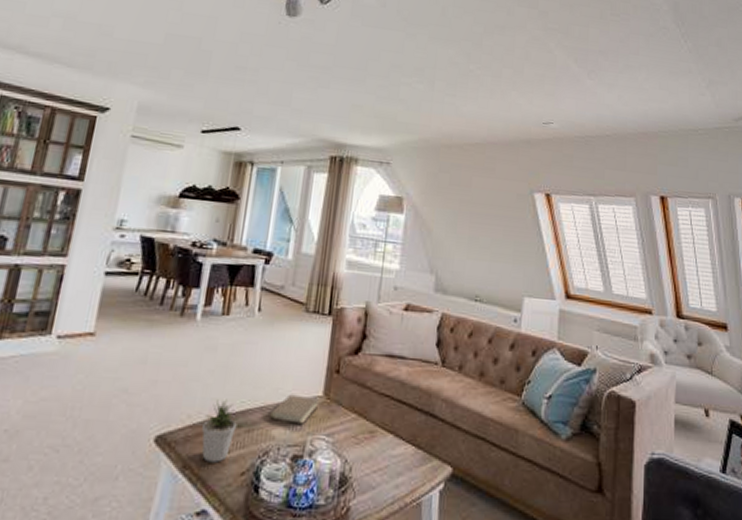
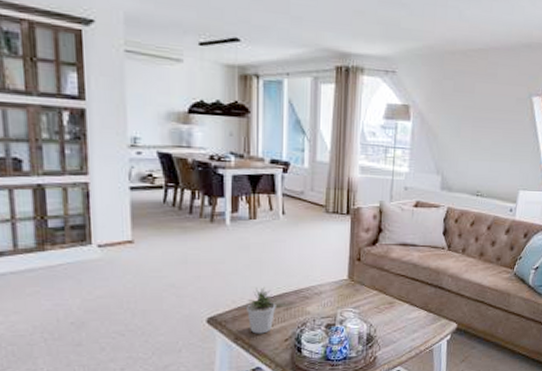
book: present [269,394,319,424] -> none [303,279,344,301]

